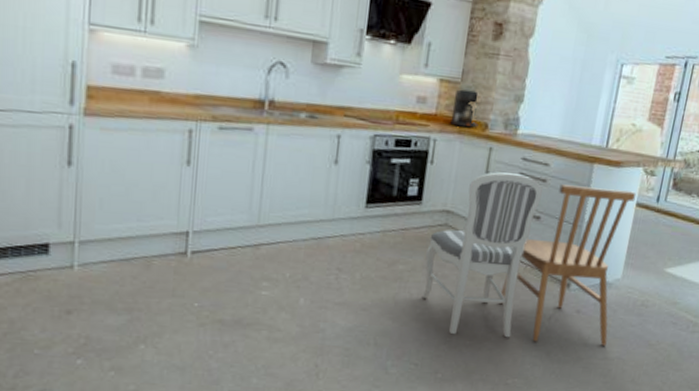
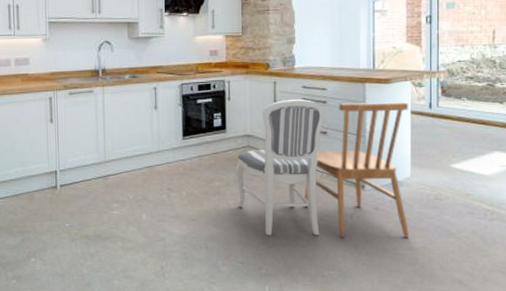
coffee maker: present [450,90,479,129] -> none [239,41,262,69]

